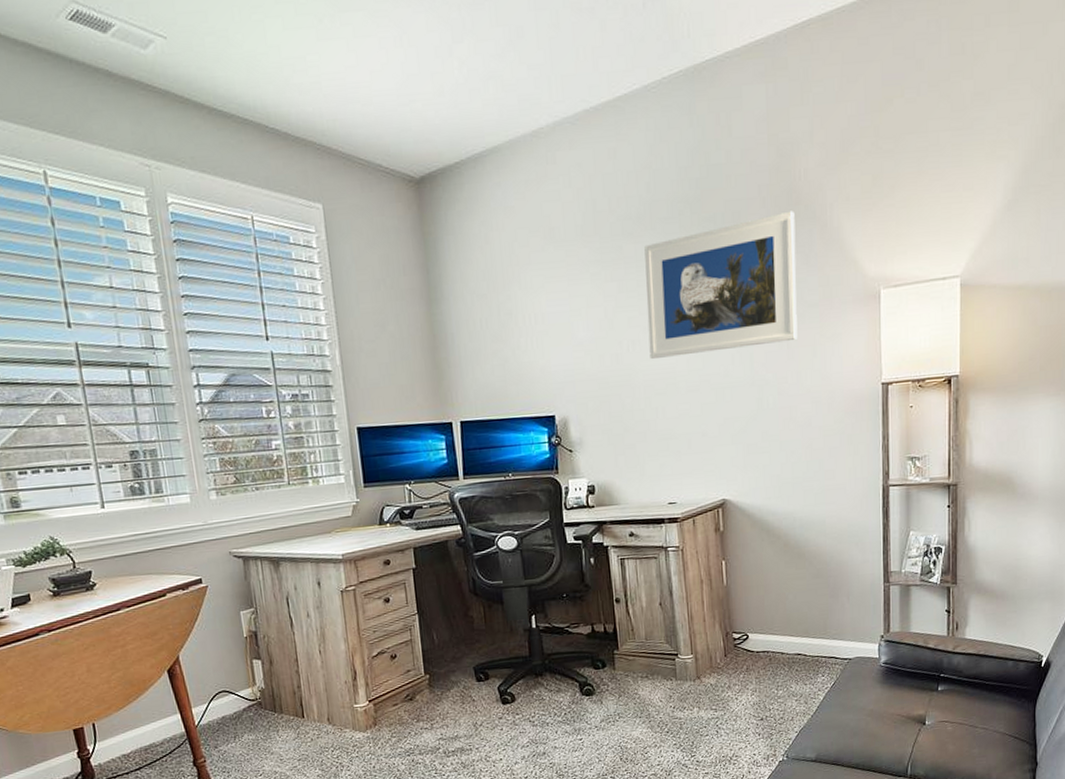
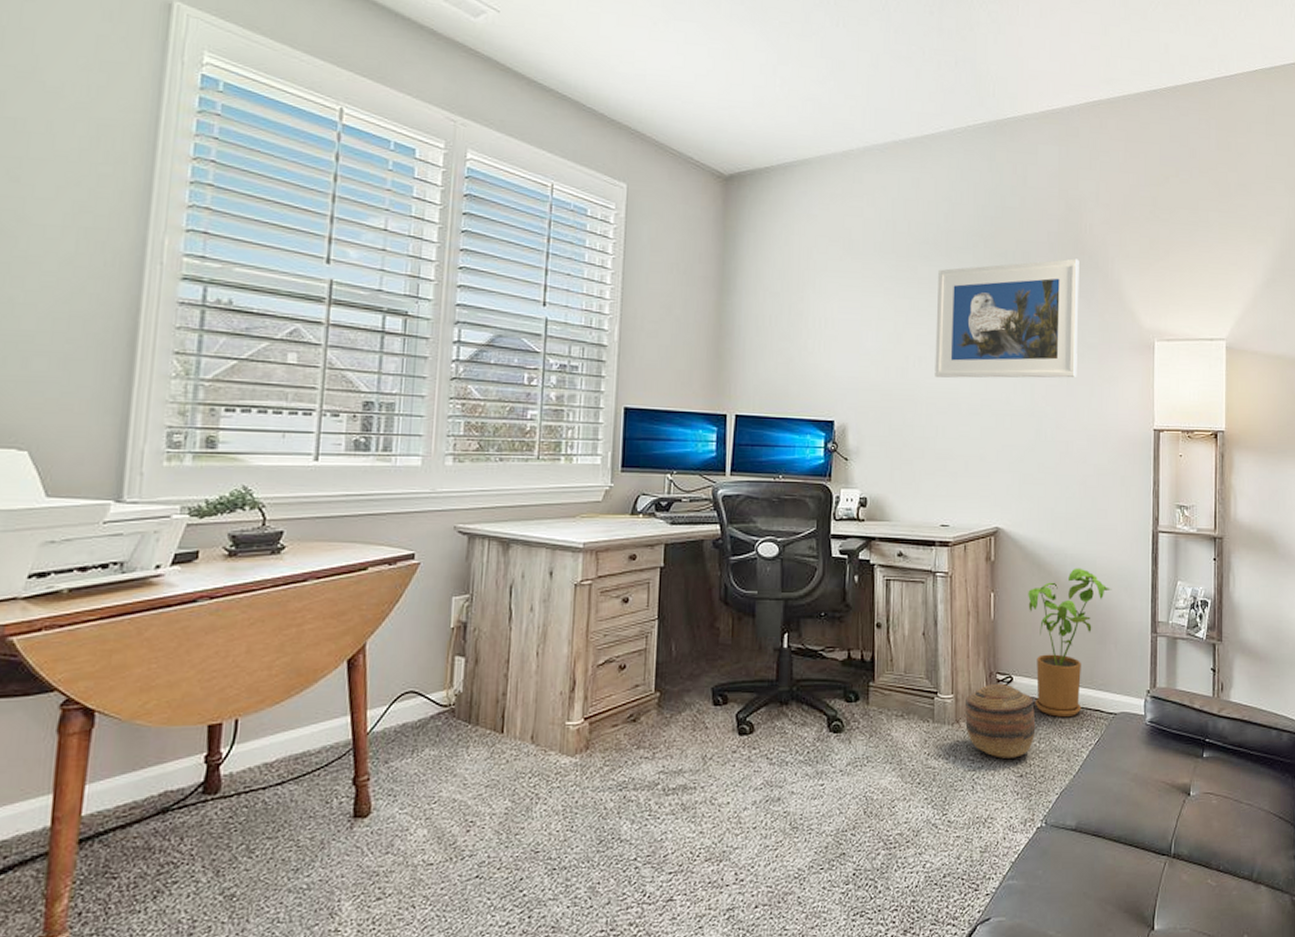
basket: none [705,641,773,706] -> present [965,683,1036,758]
house plant: none [758,528,843,667] -> present [1028,568,1112,718]

